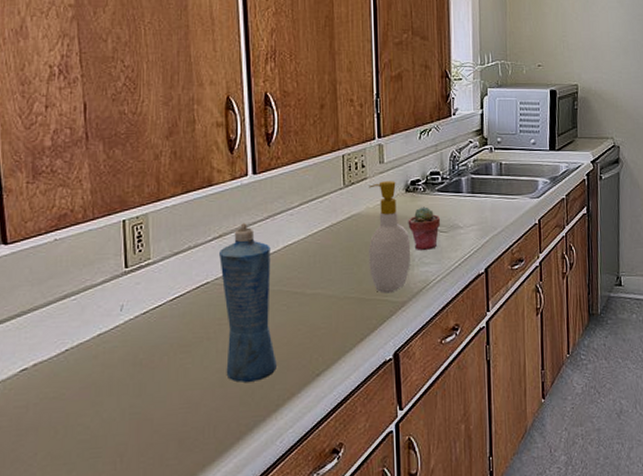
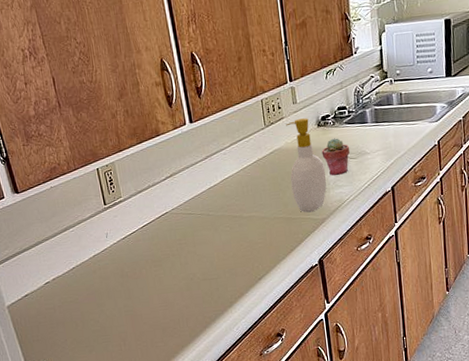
squeeze bottle: present [219,222,277,382] -> none [172,163,227,287]

